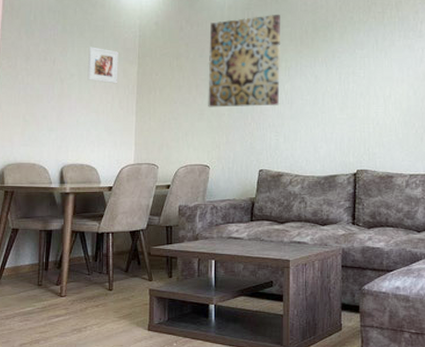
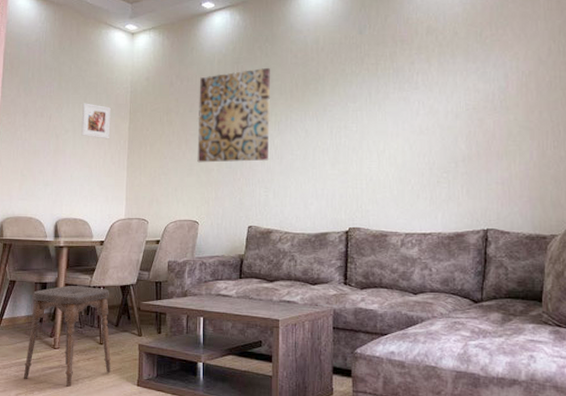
stool: none [27,232,120,334] -> present [23,286,111,387]

